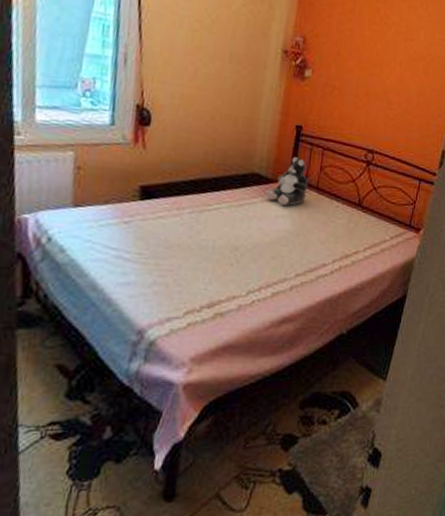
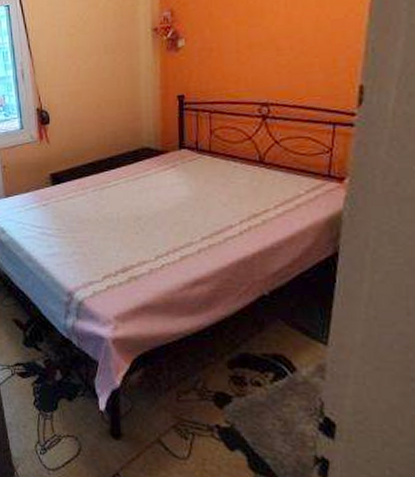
plush toy: present [265,157,308,206] -> none [157,126,200,173]

